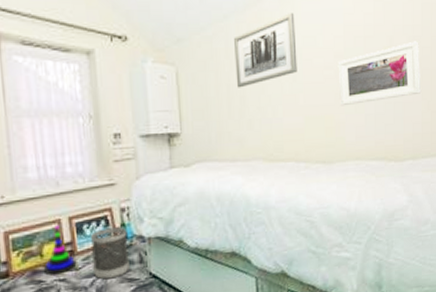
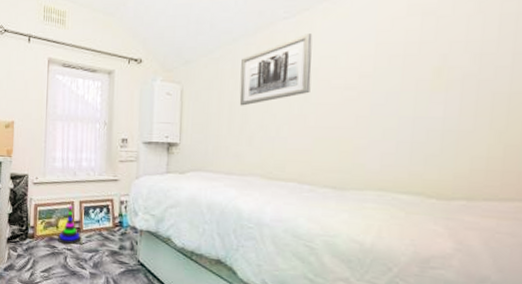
wastebasket: present [90,227,130,280] -> none [93,215,123,258]
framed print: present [338,41,422,106] -> none [362,59,491,131]

